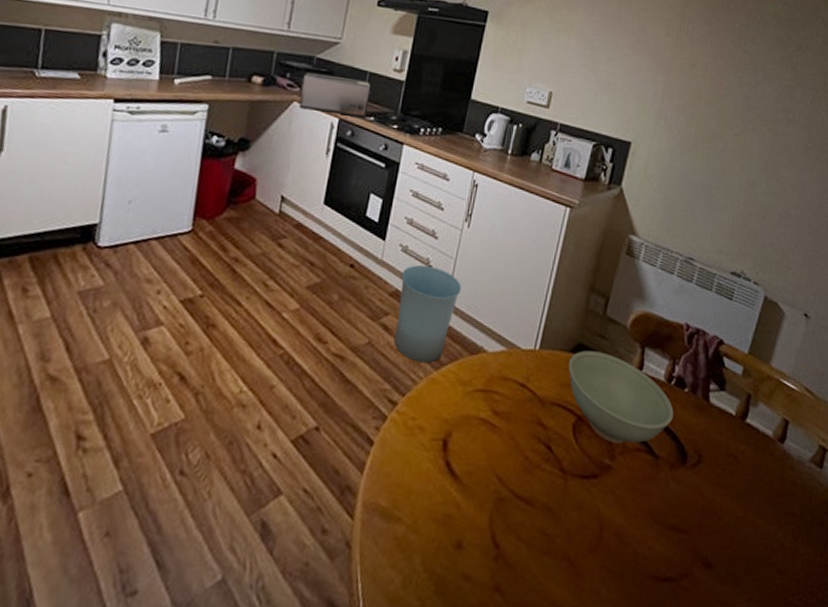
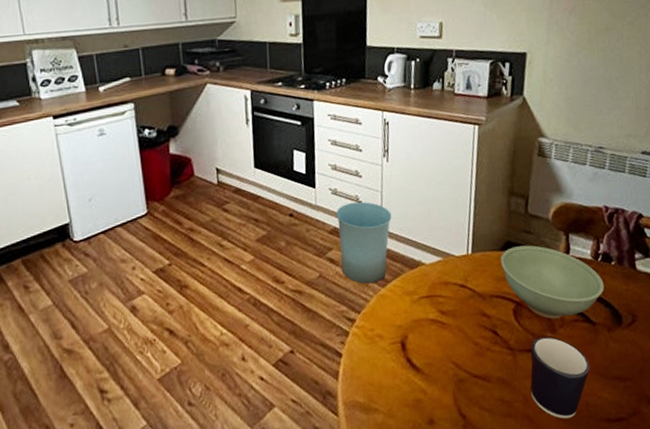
toaster: present [298,71,373,119] -> none [210,51,276,89]
mug: none [576,463,646,569] -> present [530,336,590,419]

